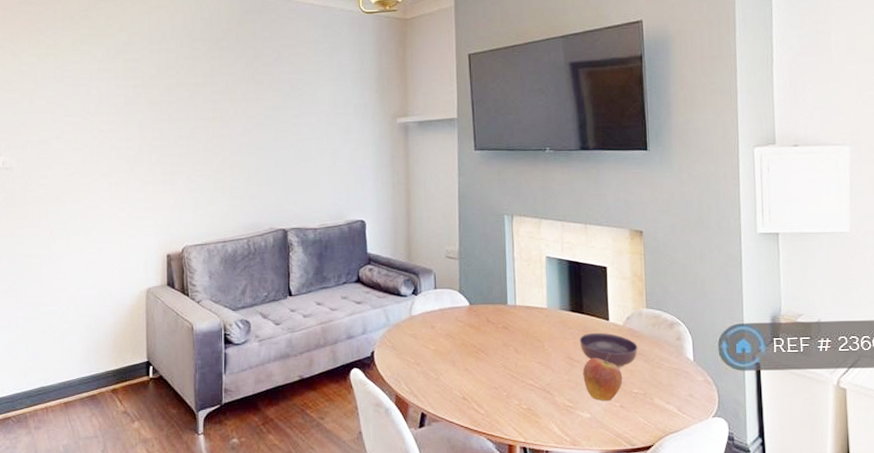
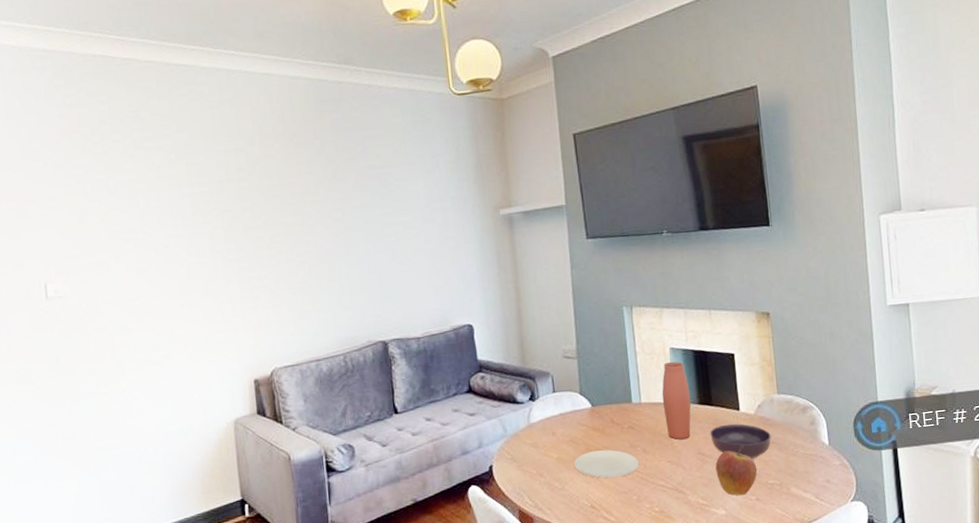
plate: none [450,346,511,374] -> present [574,449,640,479]
vase: none [536,269,563,344] -> present [662,361,691,440]

